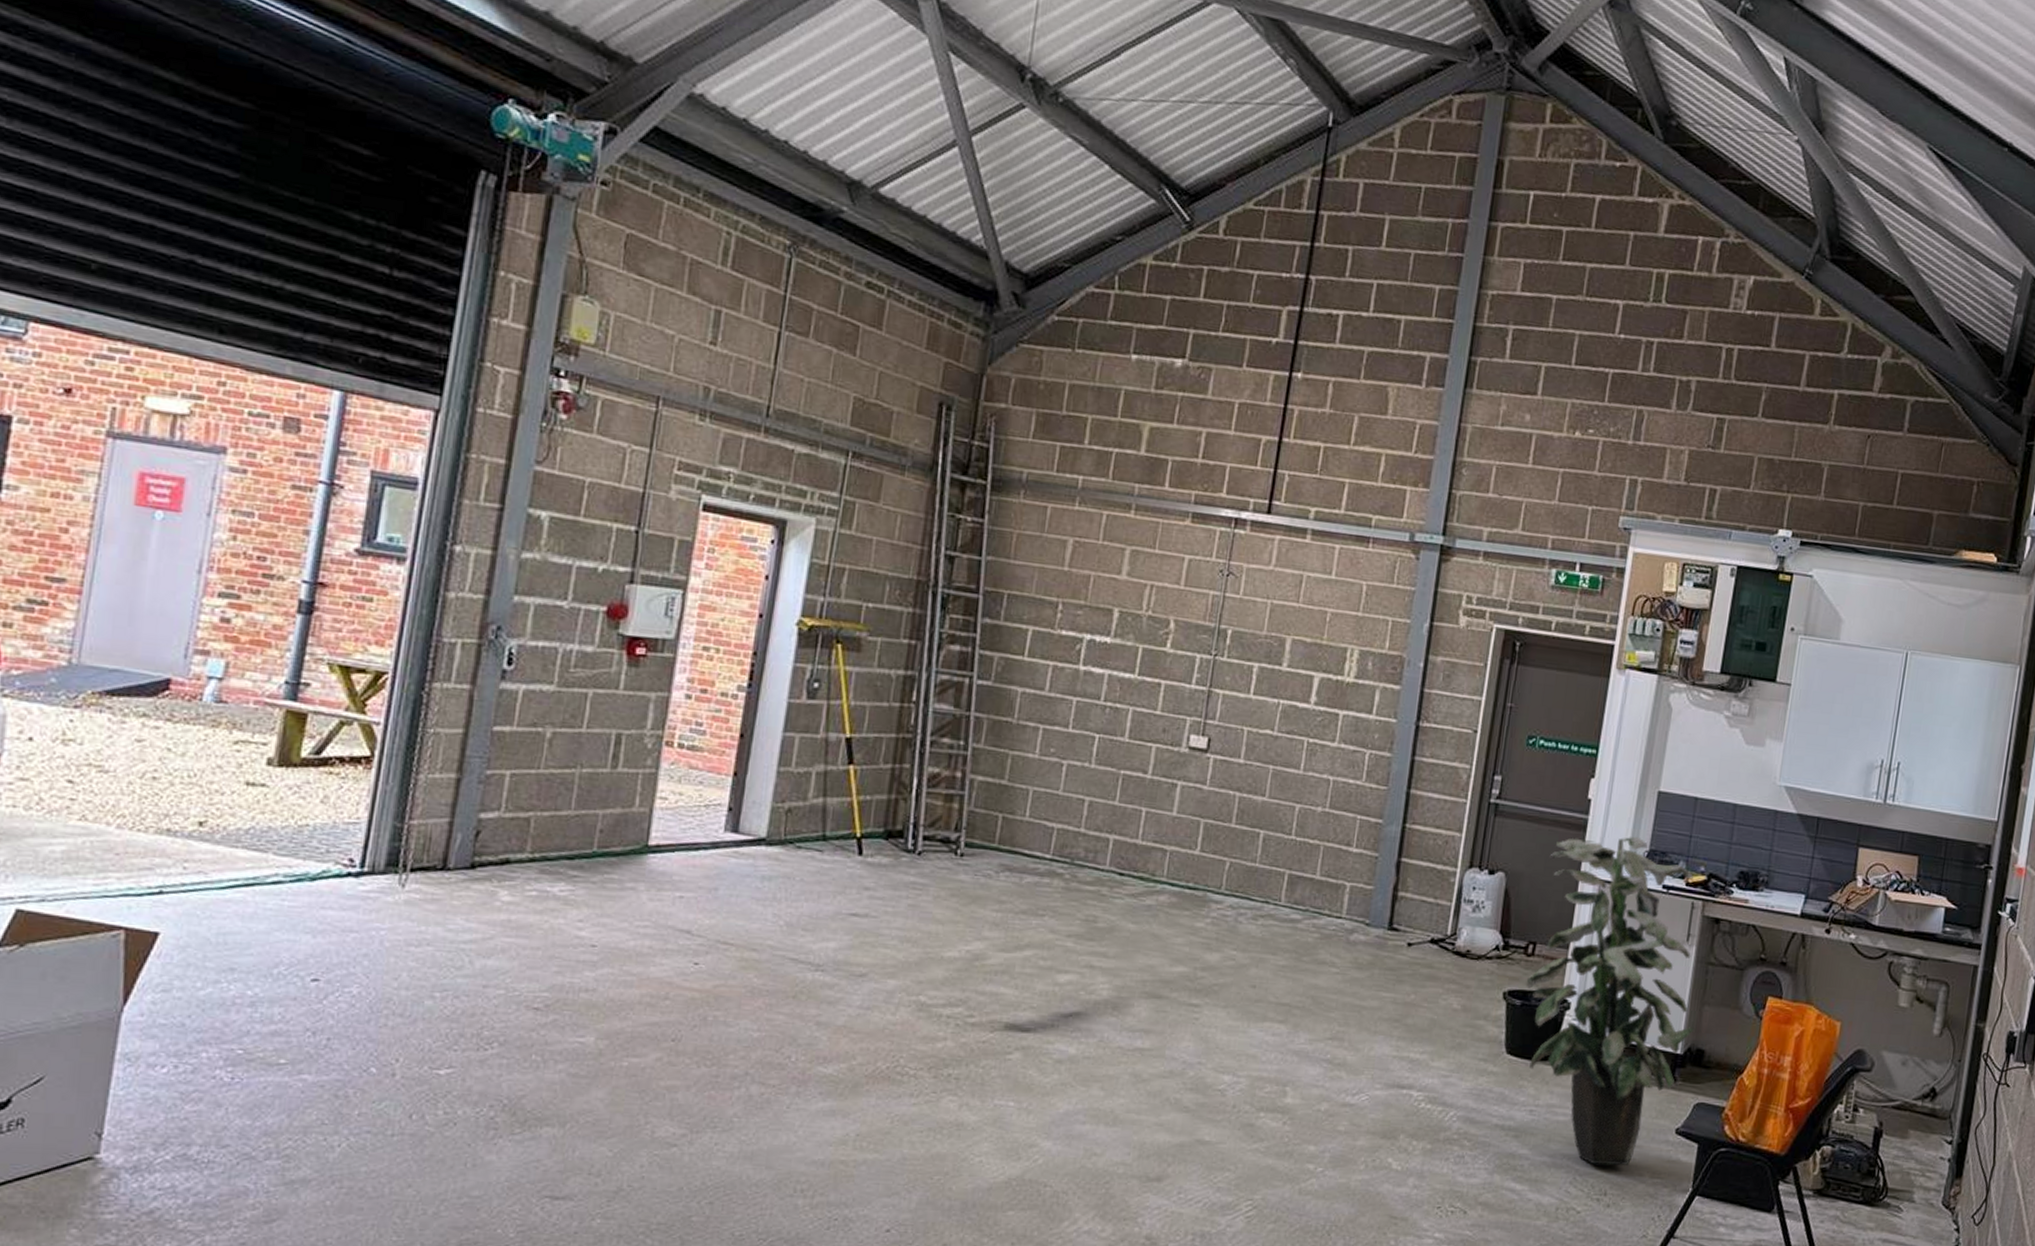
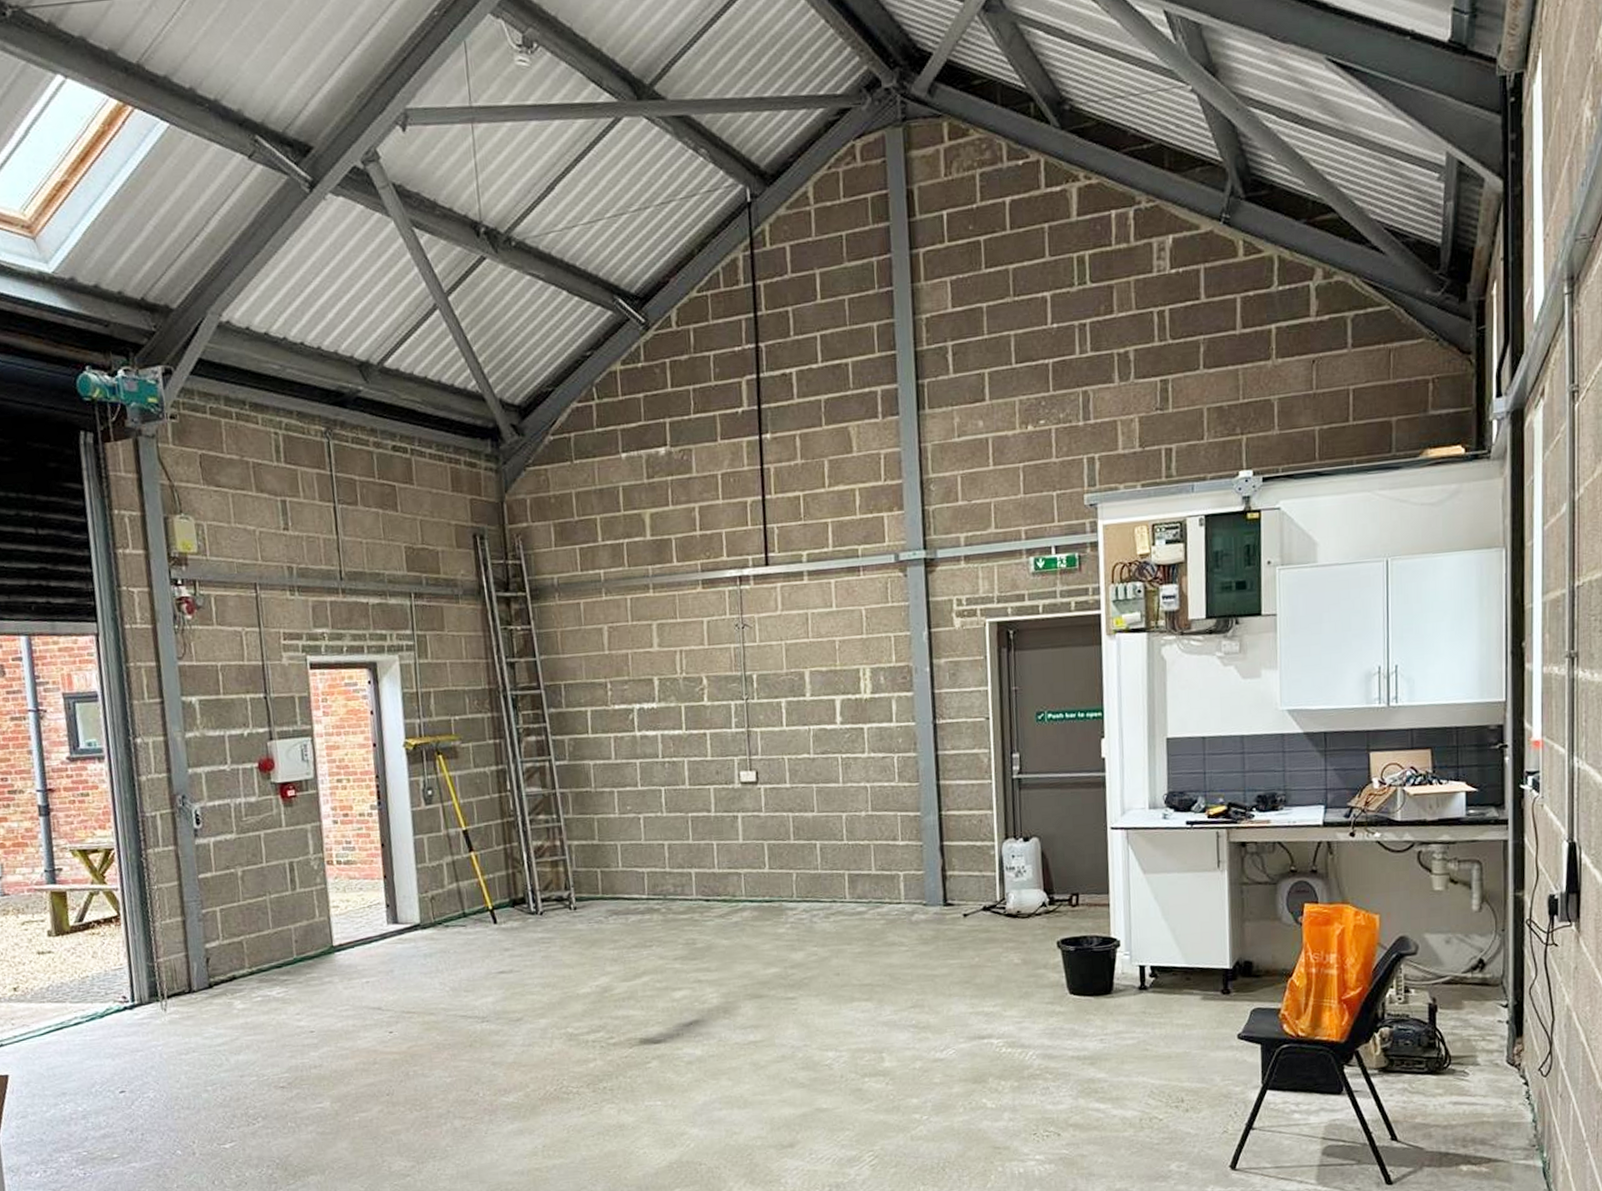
indoor plant: present [1525,836,1695,1166] -> none [1075,782,1240,1078]

